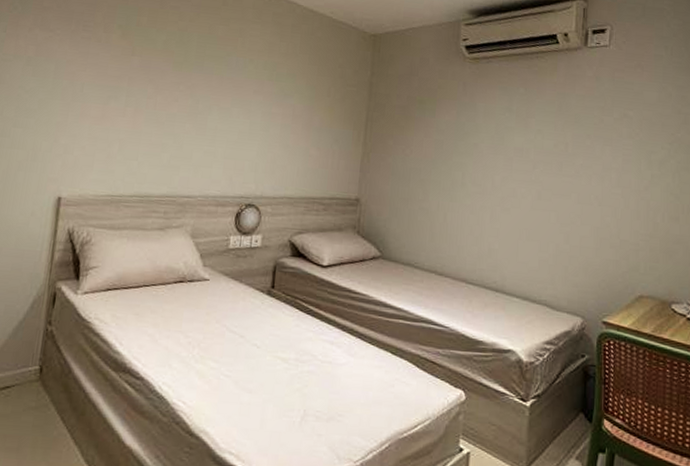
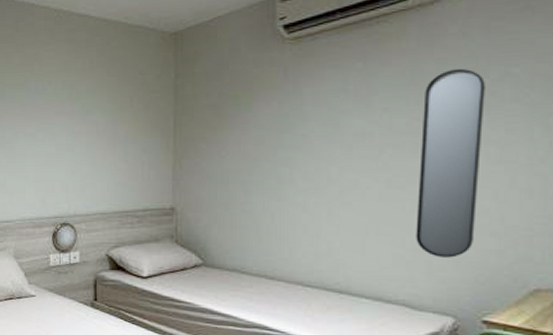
home mirror: none [557,105,610,265] -> present [416,68,485,258]

